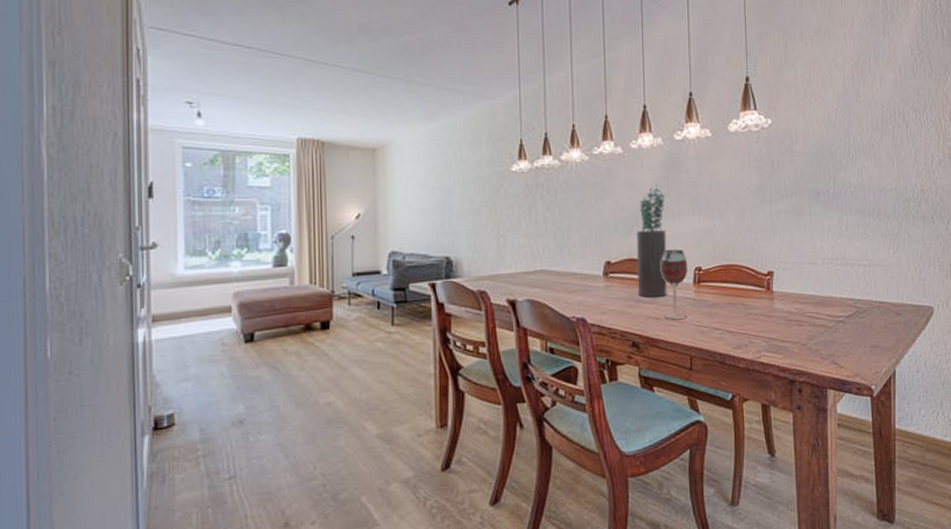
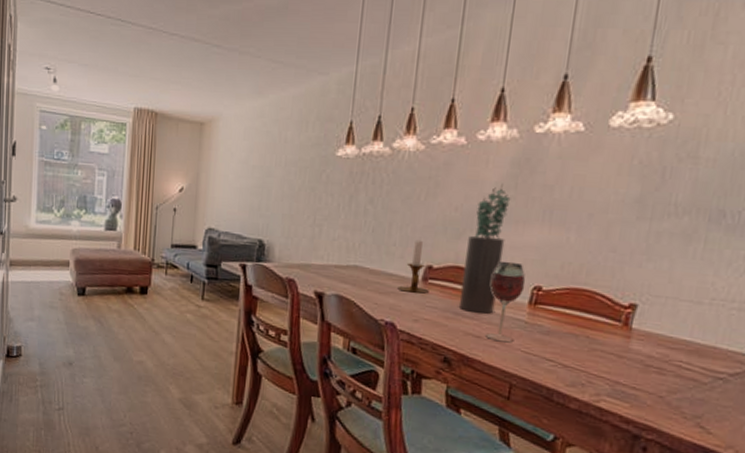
candlestick: none [583,239,611,288] -> present [397,239,429,294]

